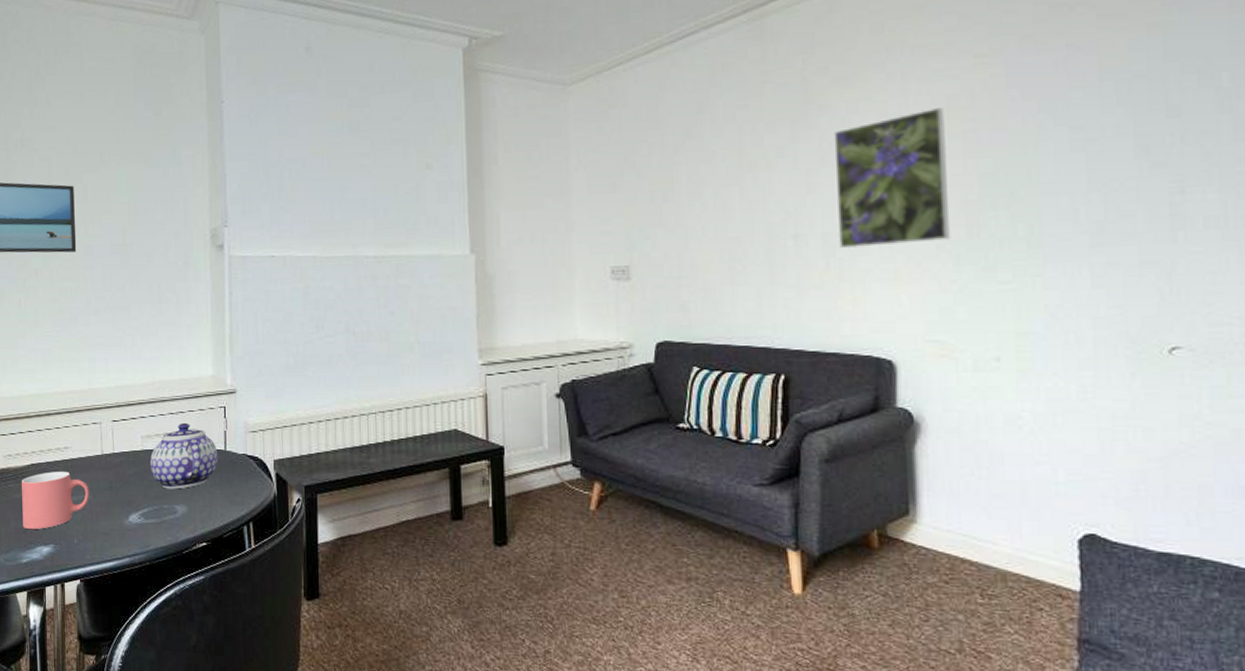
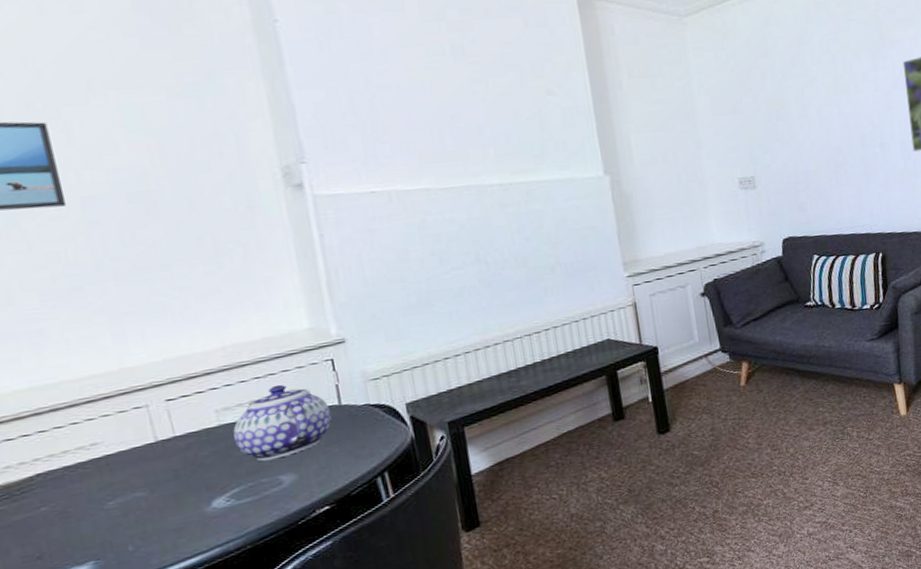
mug: present [22,472,90,530] -> none [21,472,145,554]

